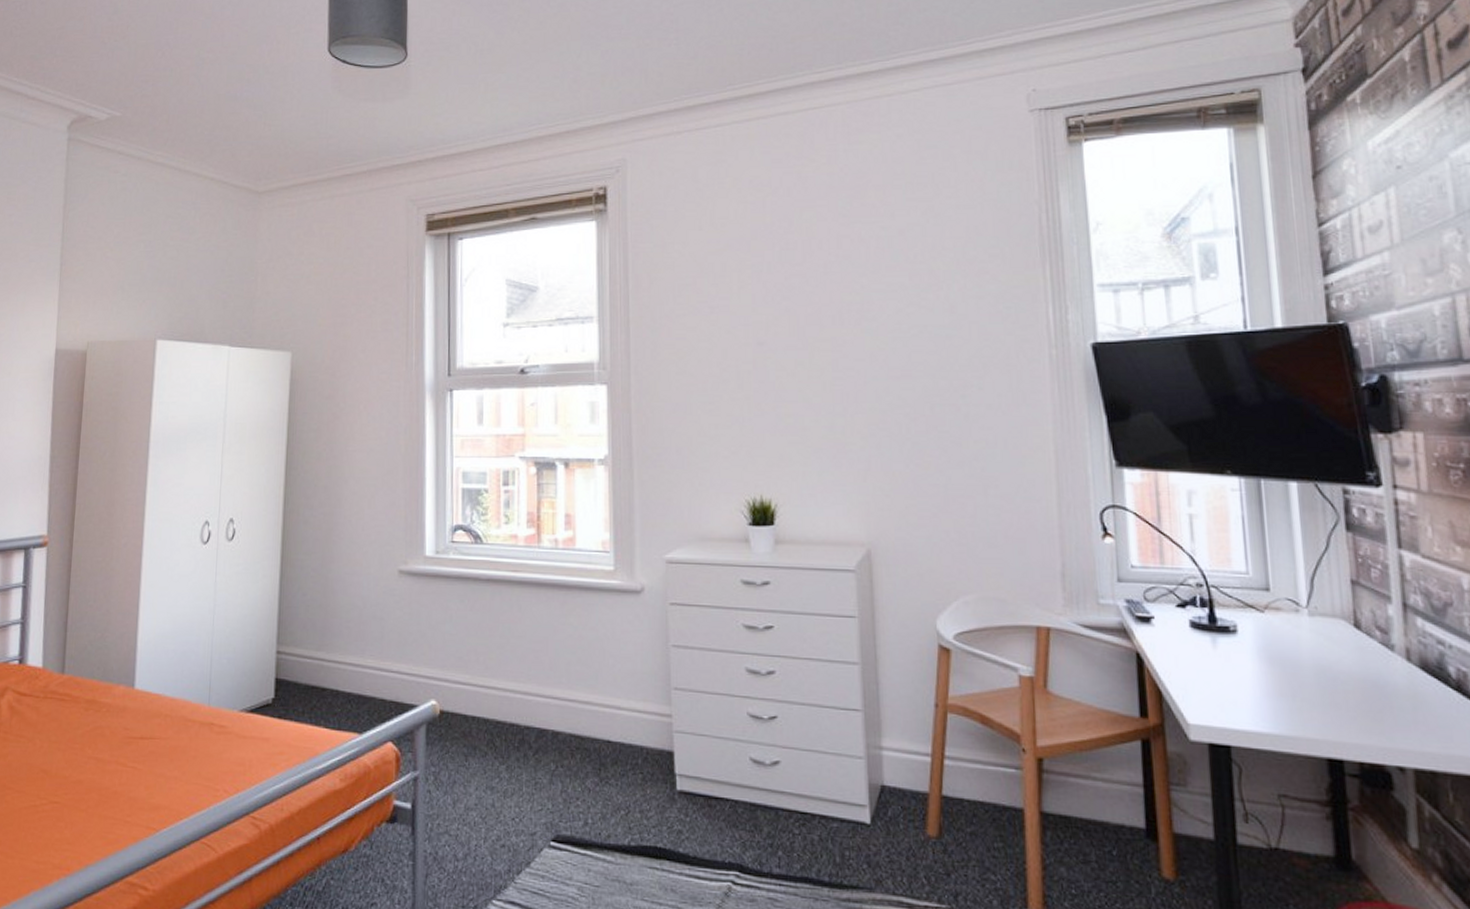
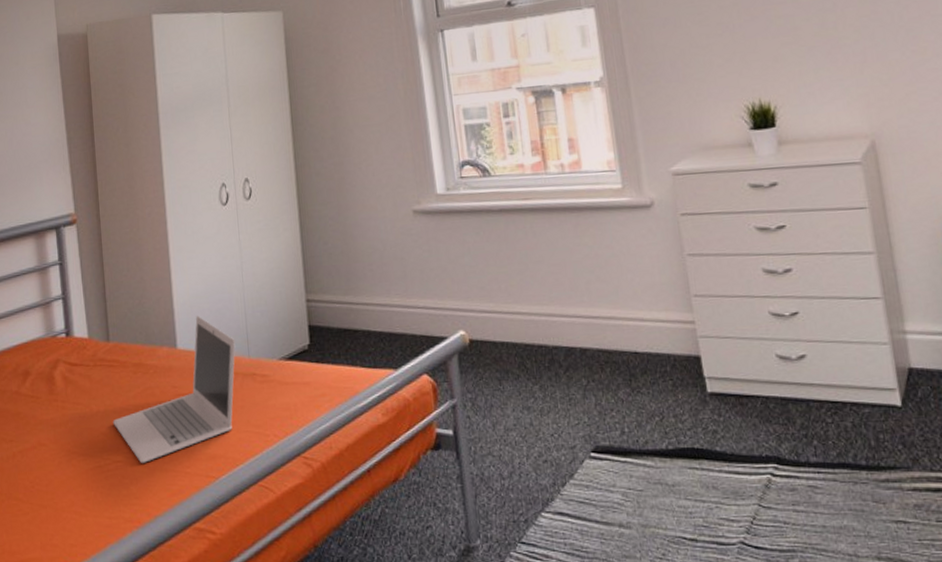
laptop: none [55,656,197,807] -> present [112,315,236,463]

